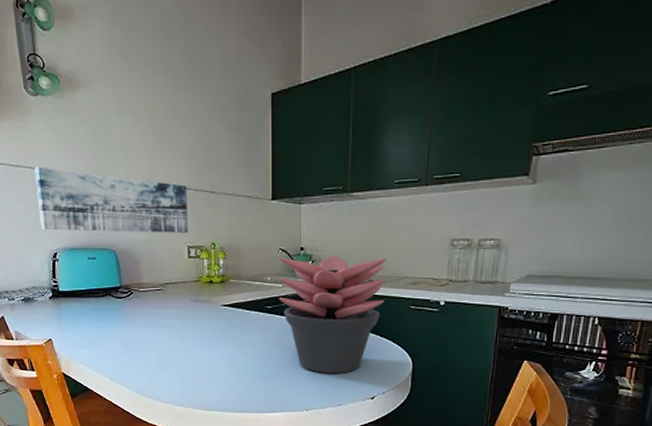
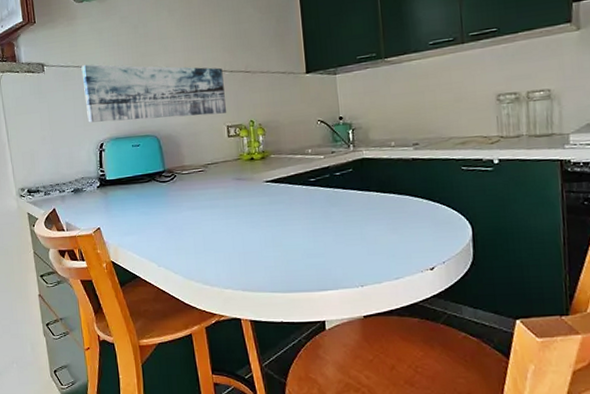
succulent plant: present [278,255,387,373] -> none [319,120,433,245]

